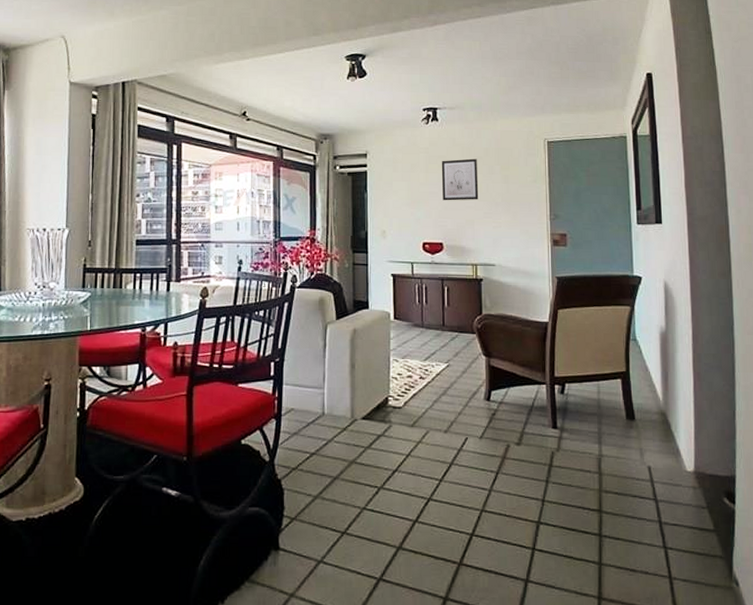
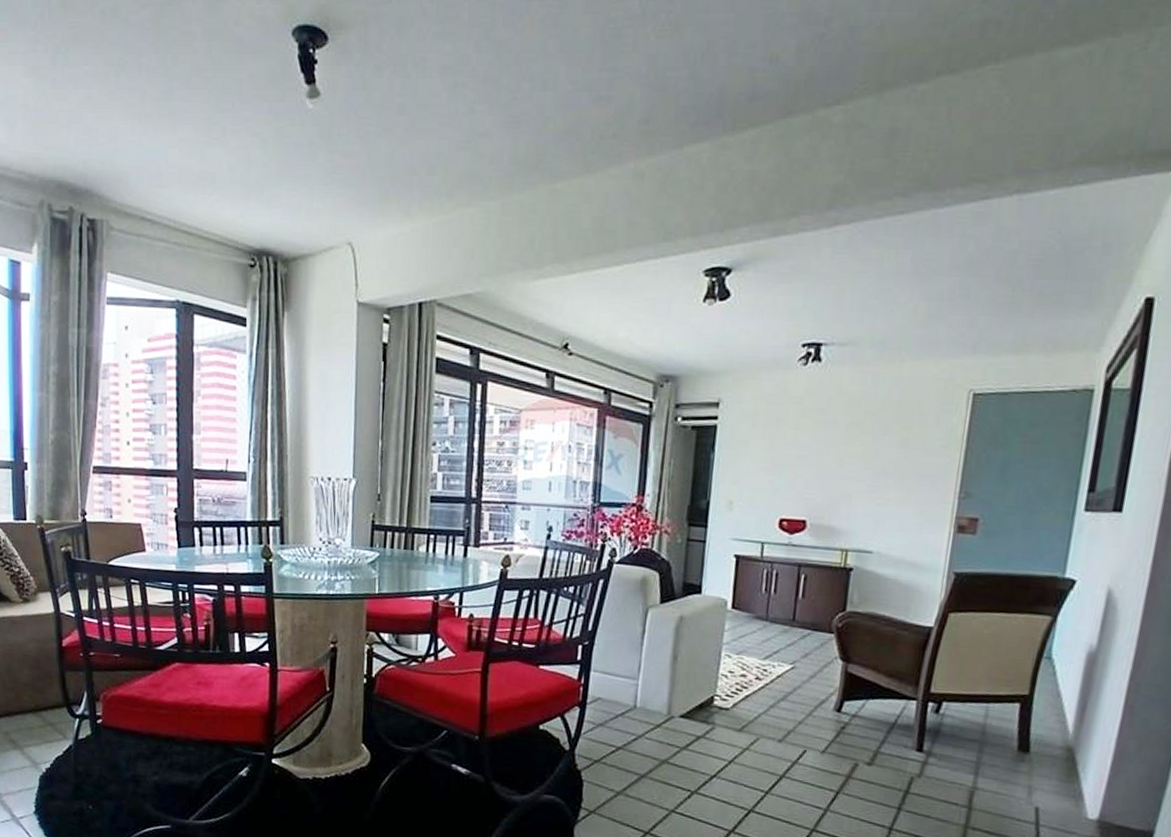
wall art: present [441,158,479,201] -> none [813,413,868,469]

